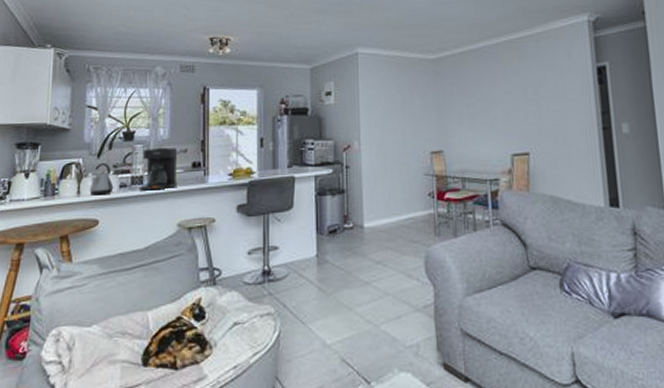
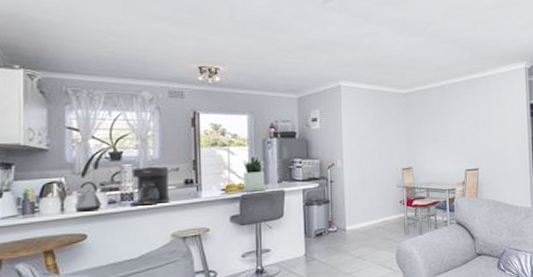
planter: none [249,138,276,178] -> present [241,158,267,192]

